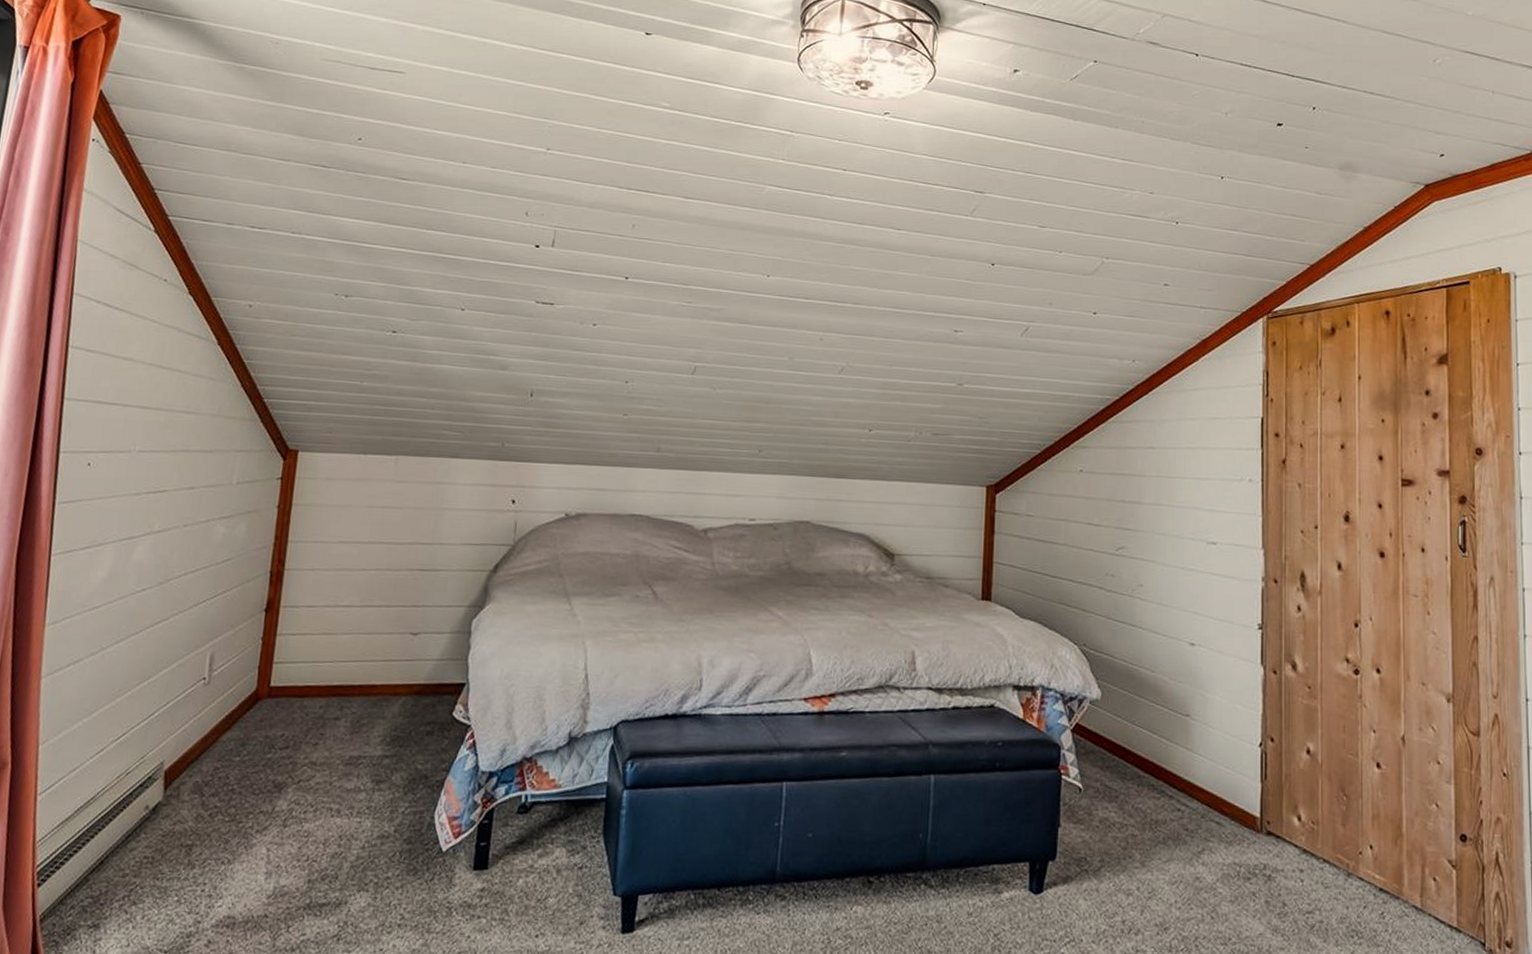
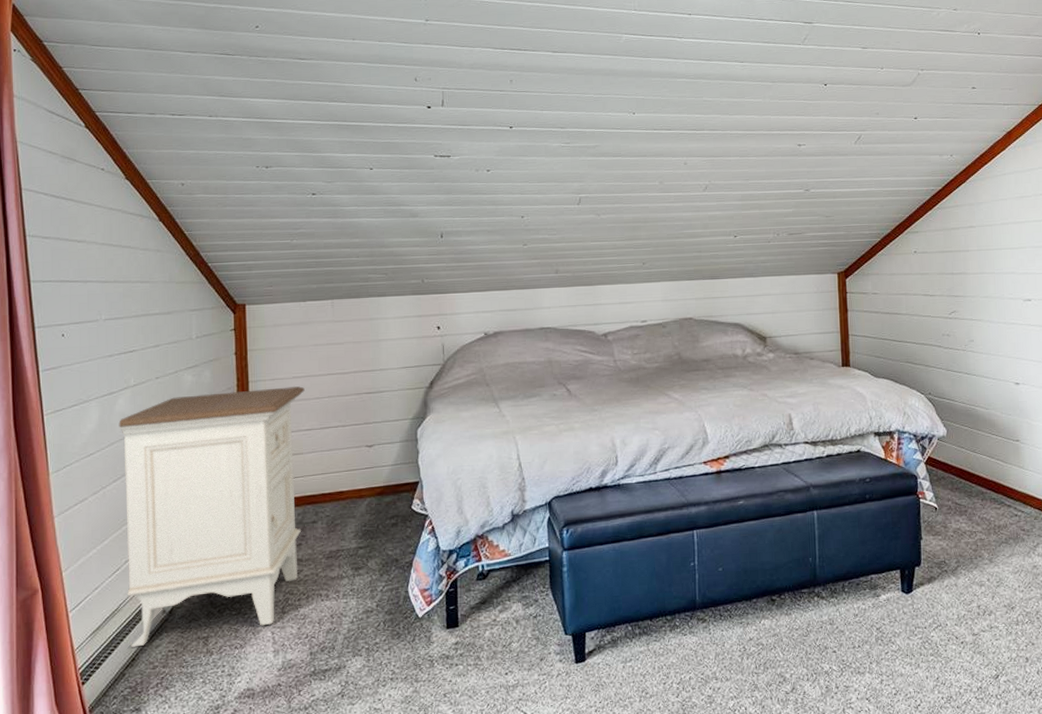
nightstand: none [101,550,350,848] -> present [118,386,305,647]

